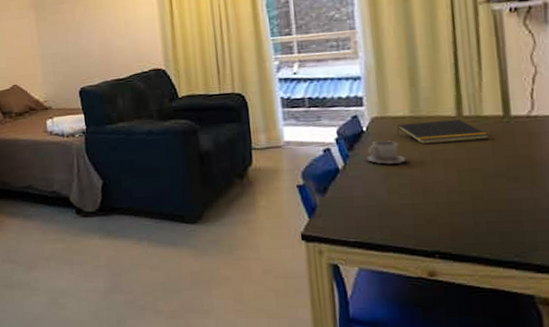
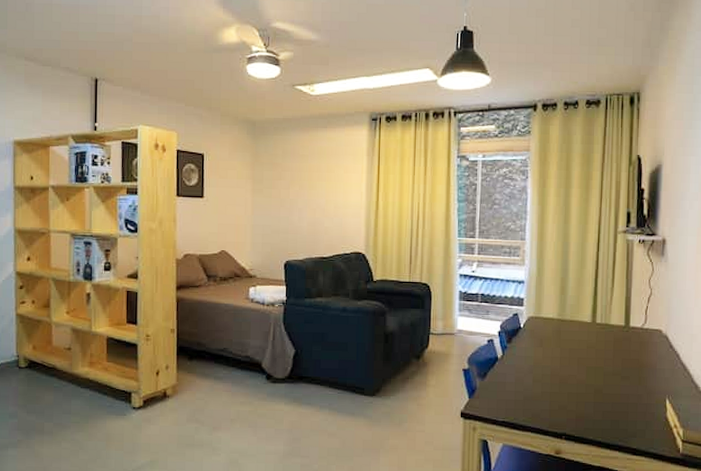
cup: present [365,139,408,165] -> none [519,336,551,359]
notepad: present [396,120,490,144] -> none [545,324,613,344]

